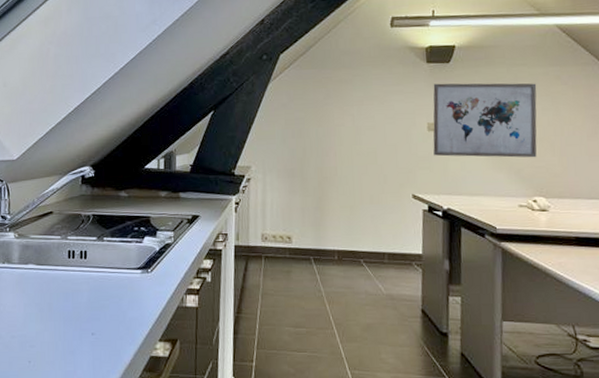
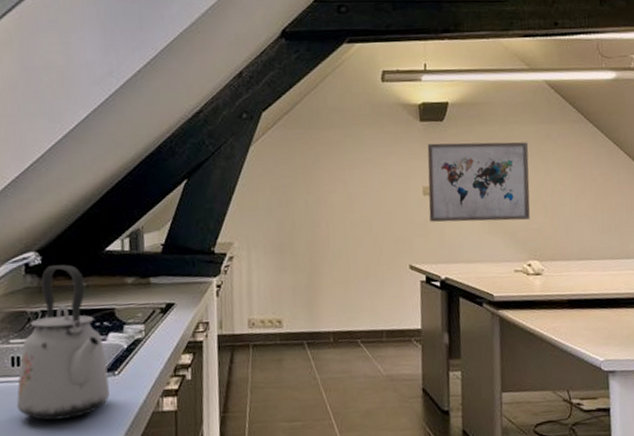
kettle: none [70,178,143,305] -> present [16,264,110,421]

